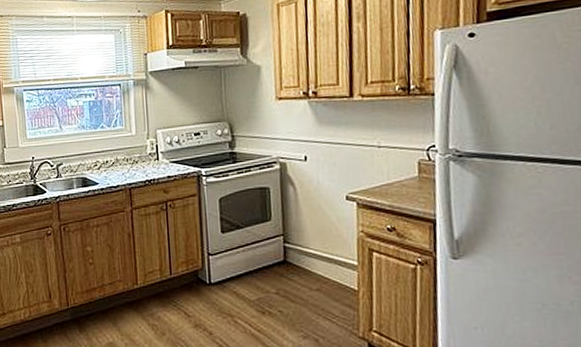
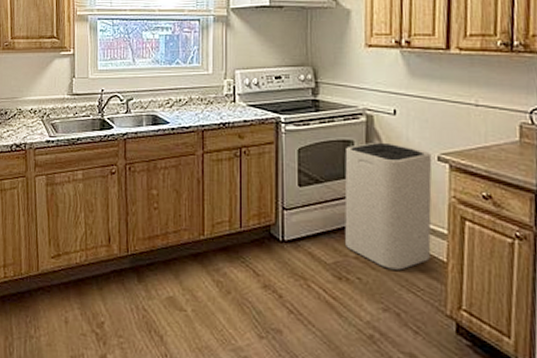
trash can: none [262,187,344,301] -> present [344,142,432,270]

